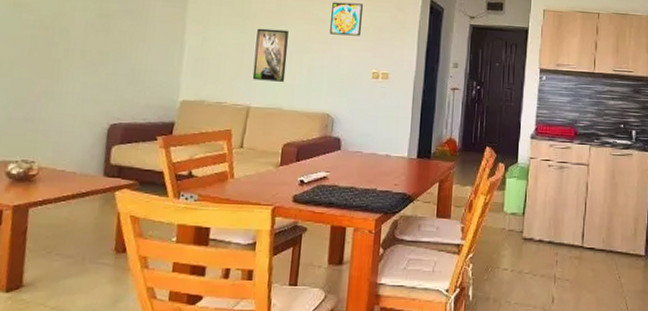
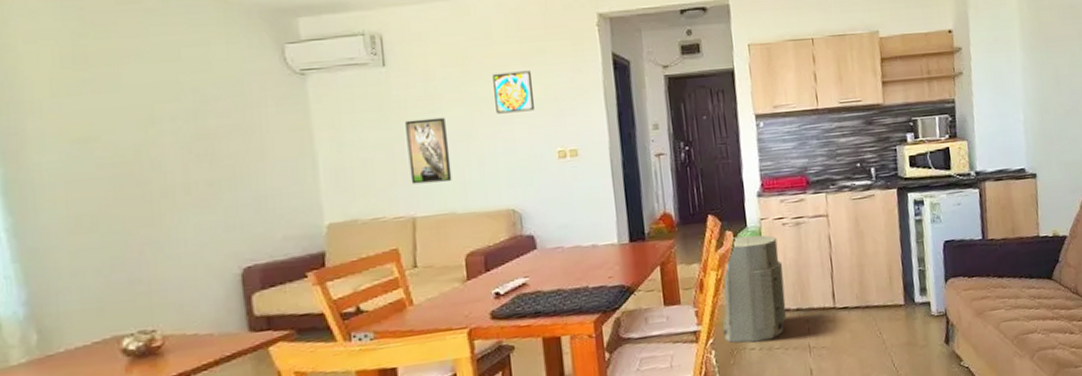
air purifier: none [482,169,543,264] -> present [723,235,786,343]

